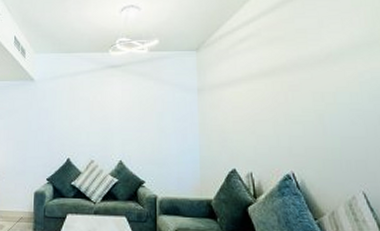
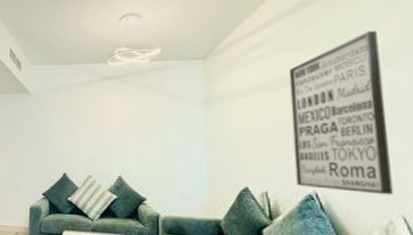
wall art: none [270,28,356,174] -> present [288,30,394,196]

